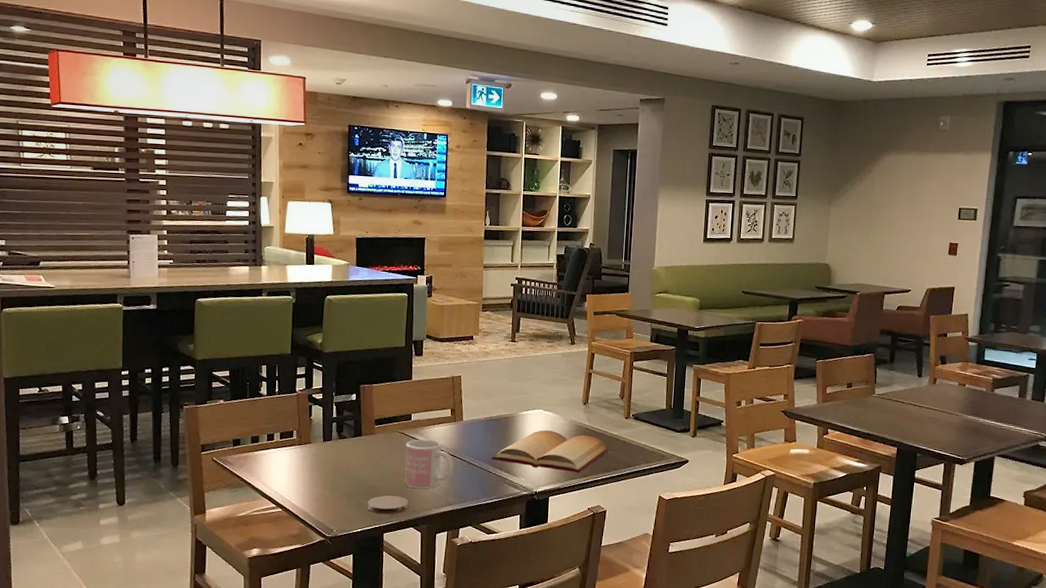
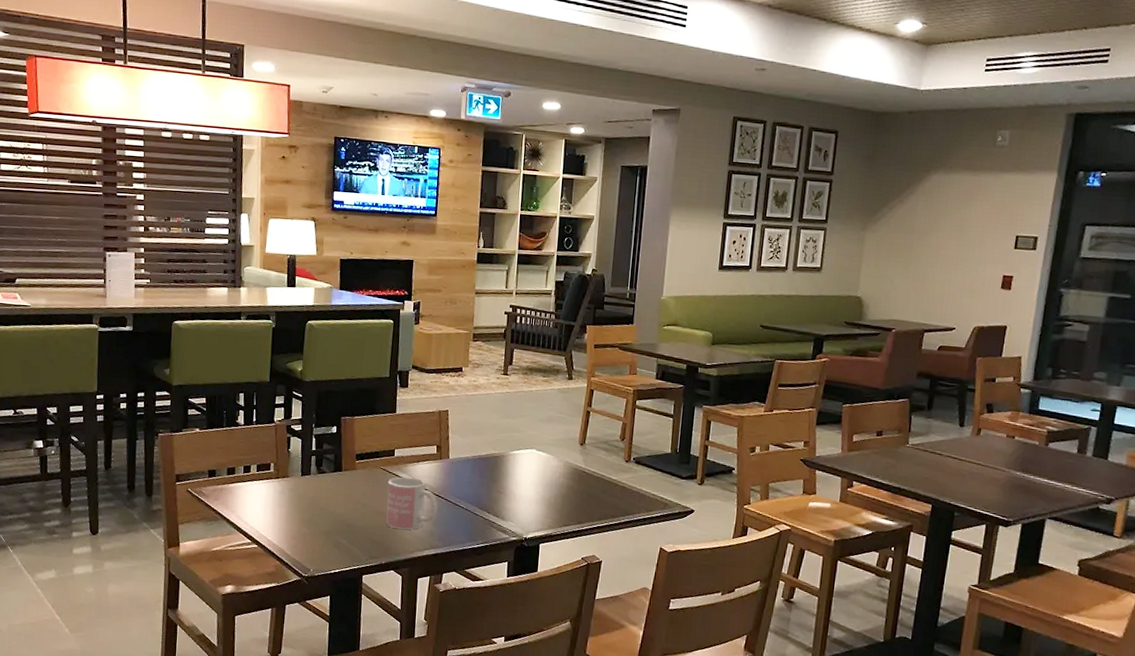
coaster: present [367,495,409,515] -> none [346,535,390,556]
bible: present [492,430,610,473] -> none [479,471,607,519]

